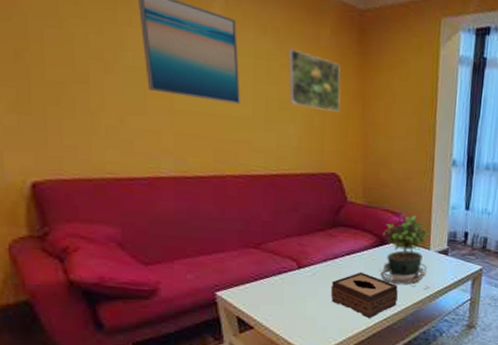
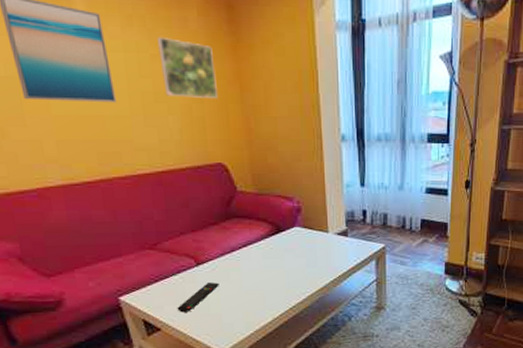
remote control: none [273,285,318,313] -> present [177,282,219,313]
tissue box: present [330,272,398,319] -> none [232,262,301,310]
potted plant: present [379,215,430,289] -> none [278,197,332,274]

